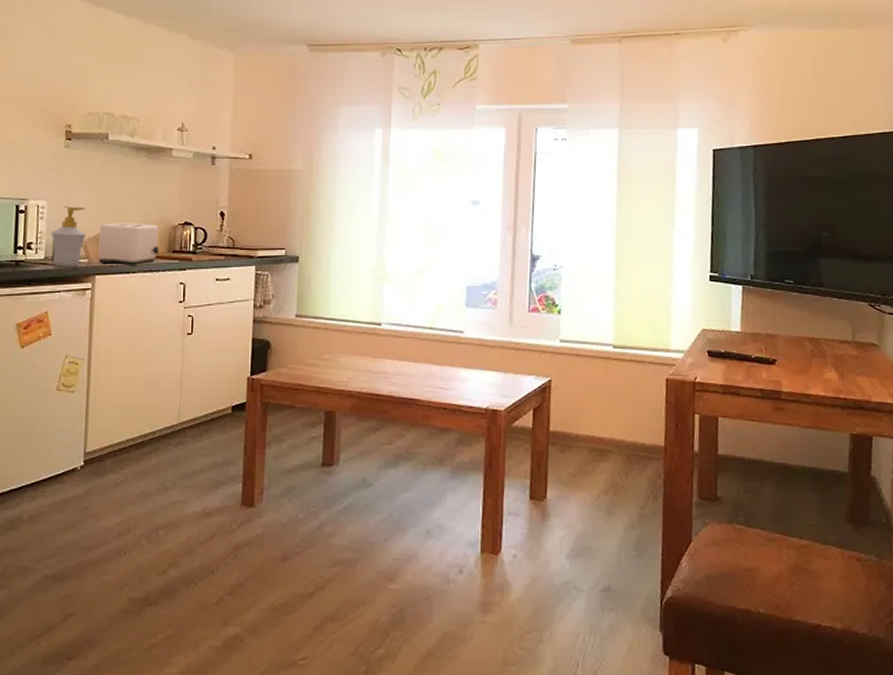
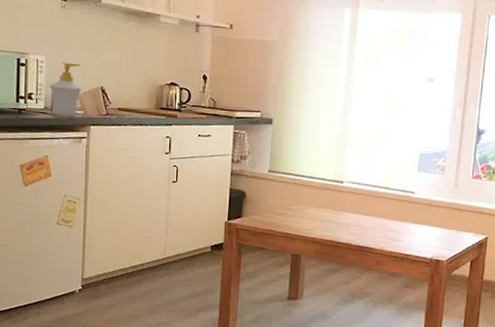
toaster: present [98,222,159,267] -> none [92,79,148,120]

